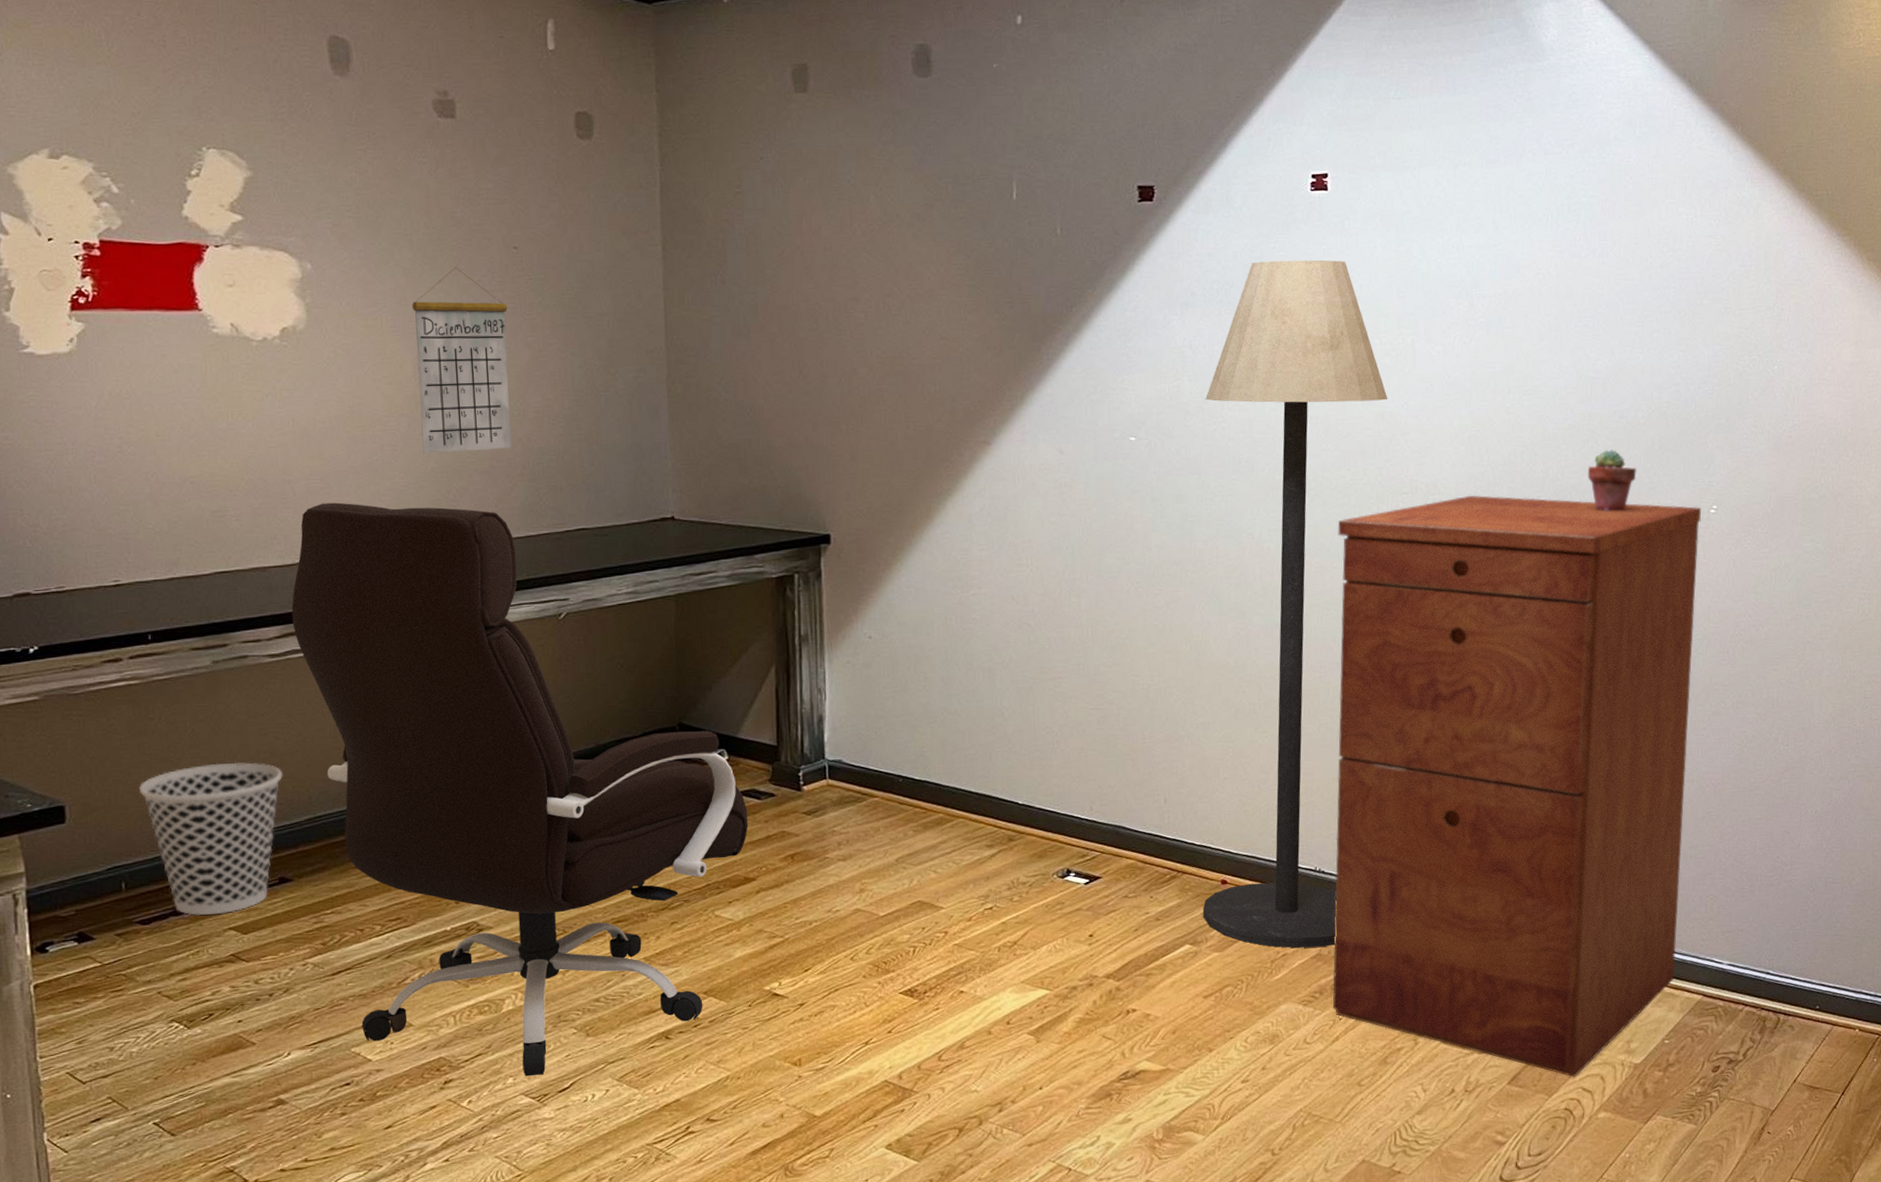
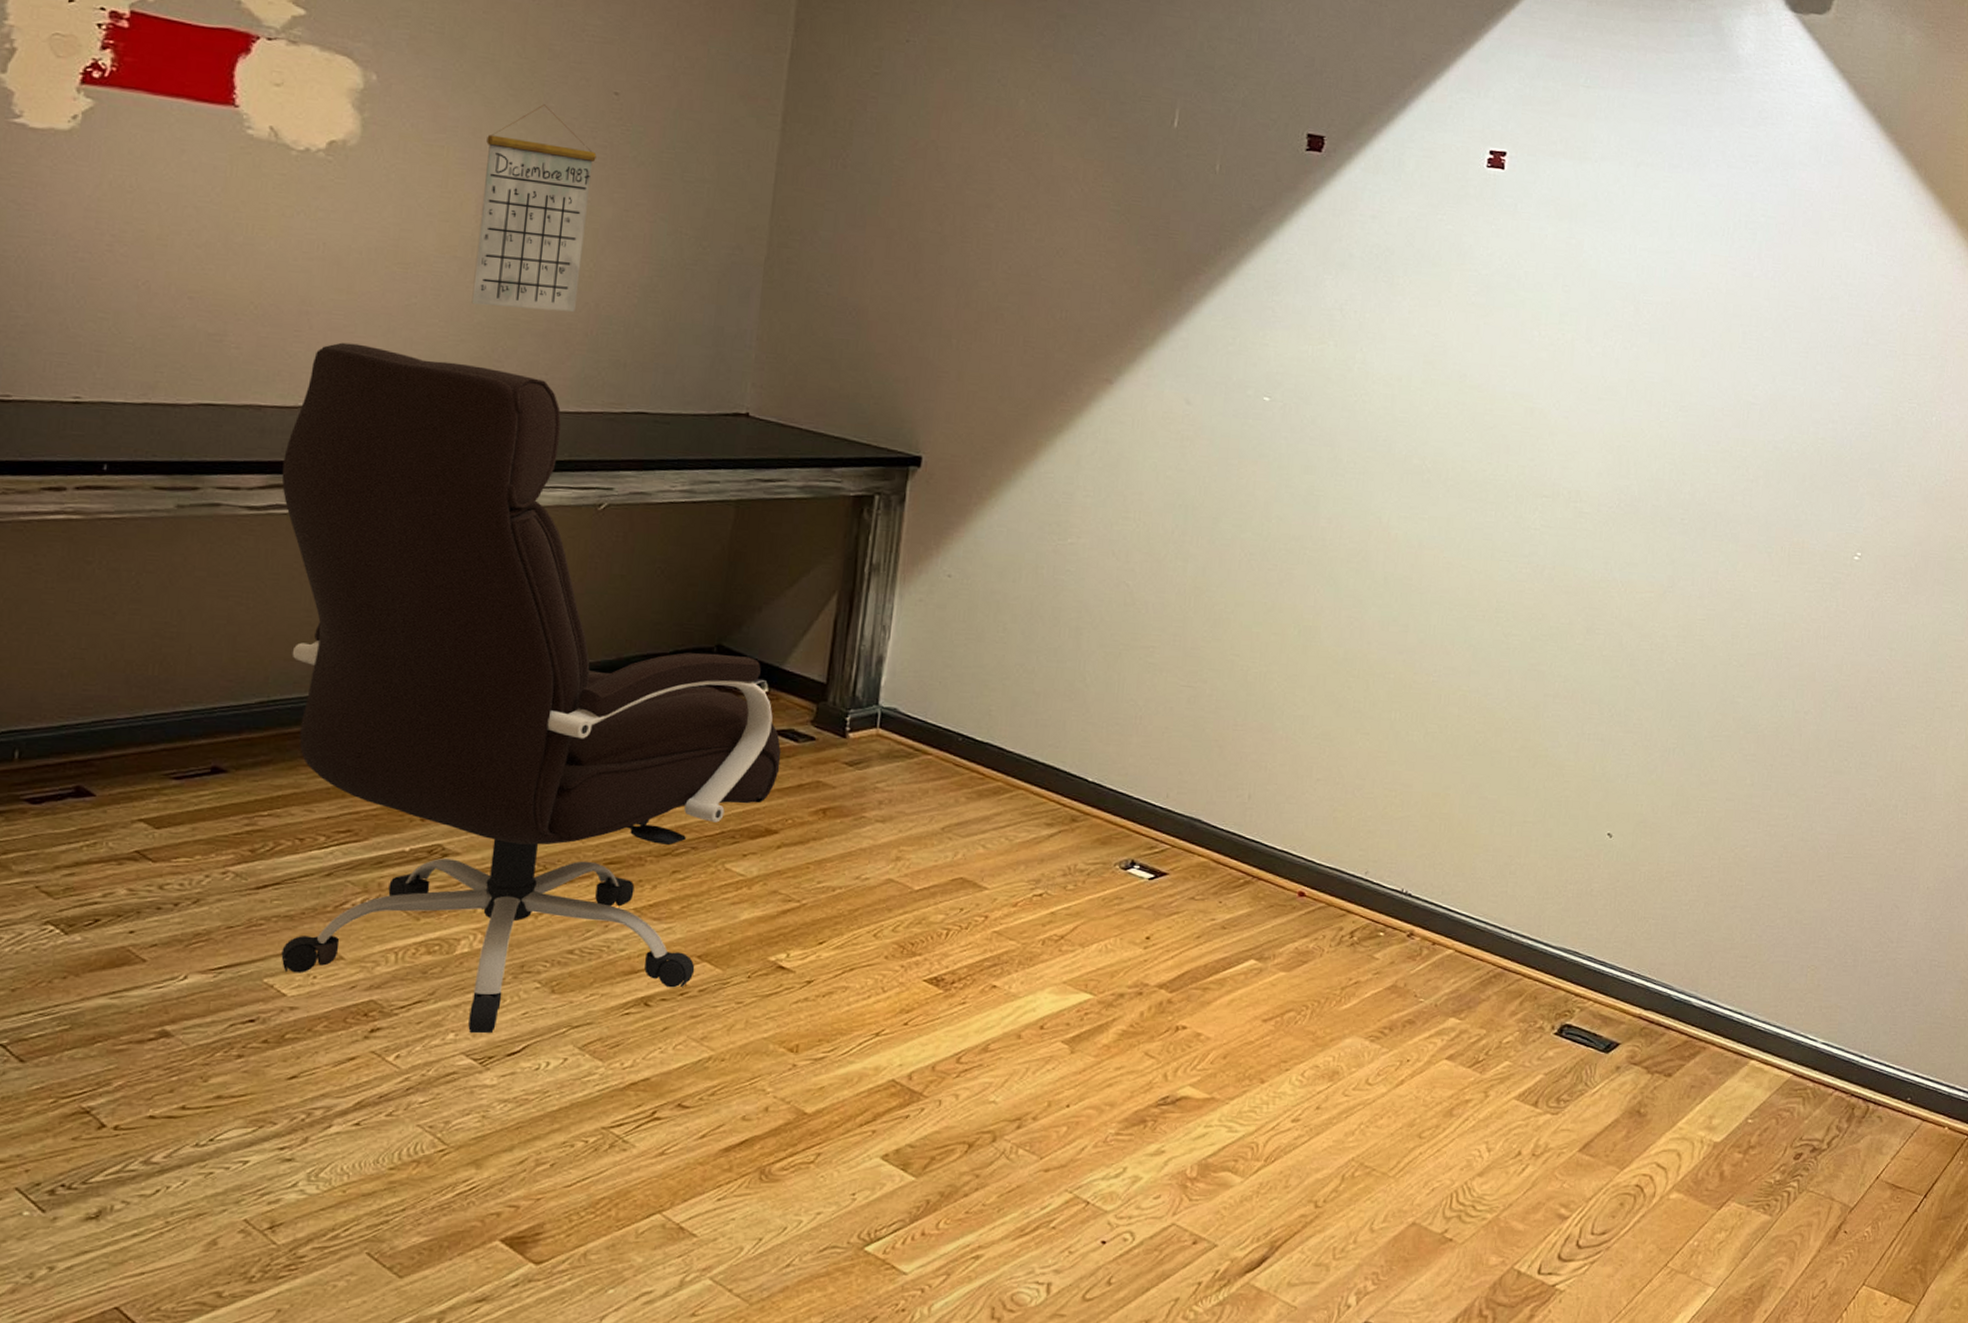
wastebasket: present [138,762,284,916] -> none [57,623,239,803]
floor lamp: present [1203,259,1388,948] -> none [1273,231,1540,978]
filing cabinet: present [1332,495,1702,1078] -> none [1401,508,1846,1152]
potted succulent: present [1587,449,1636,511] -> none [1734,479,1785,545]

